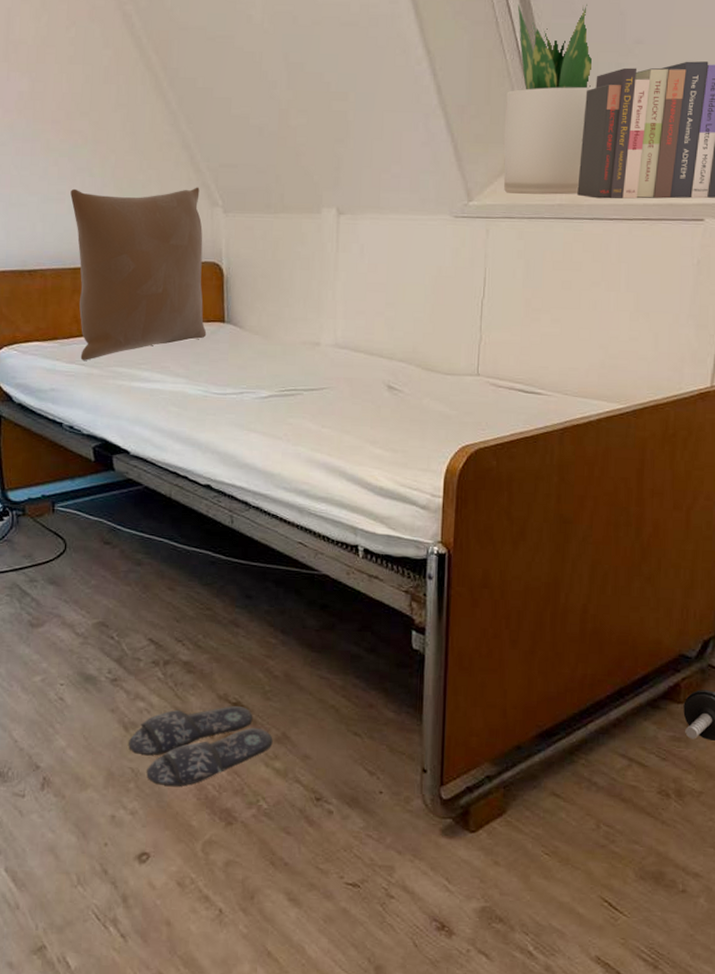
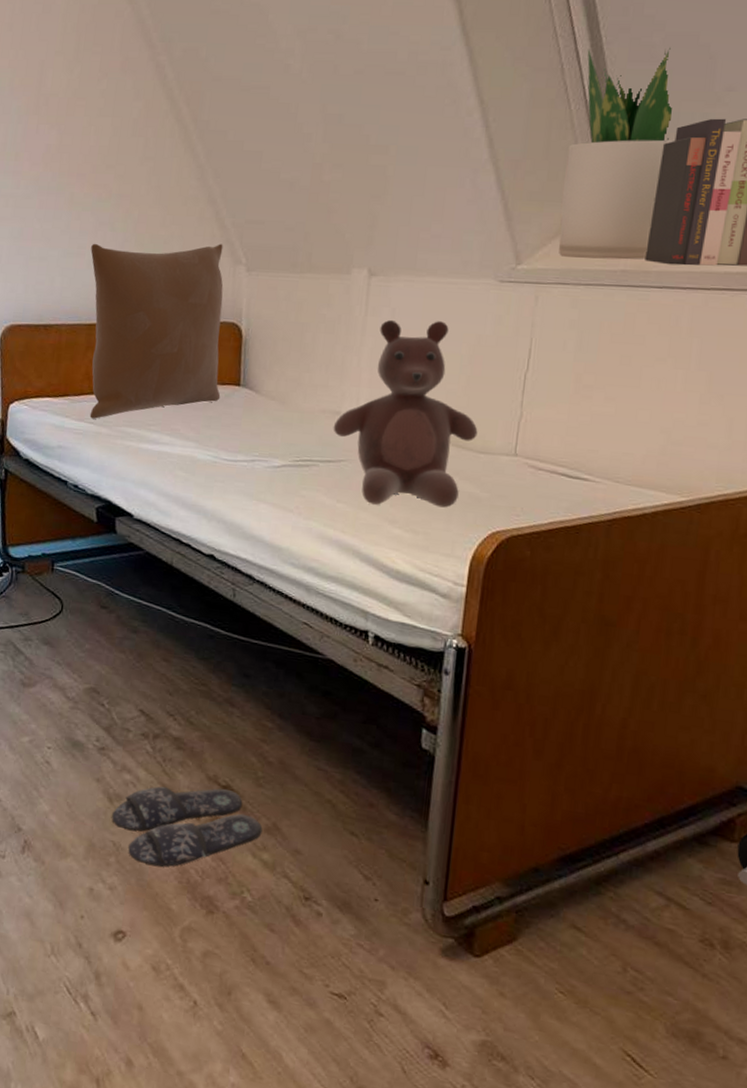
teddy bear: none [314,255,444,428] -> present [333,319,478,508]

